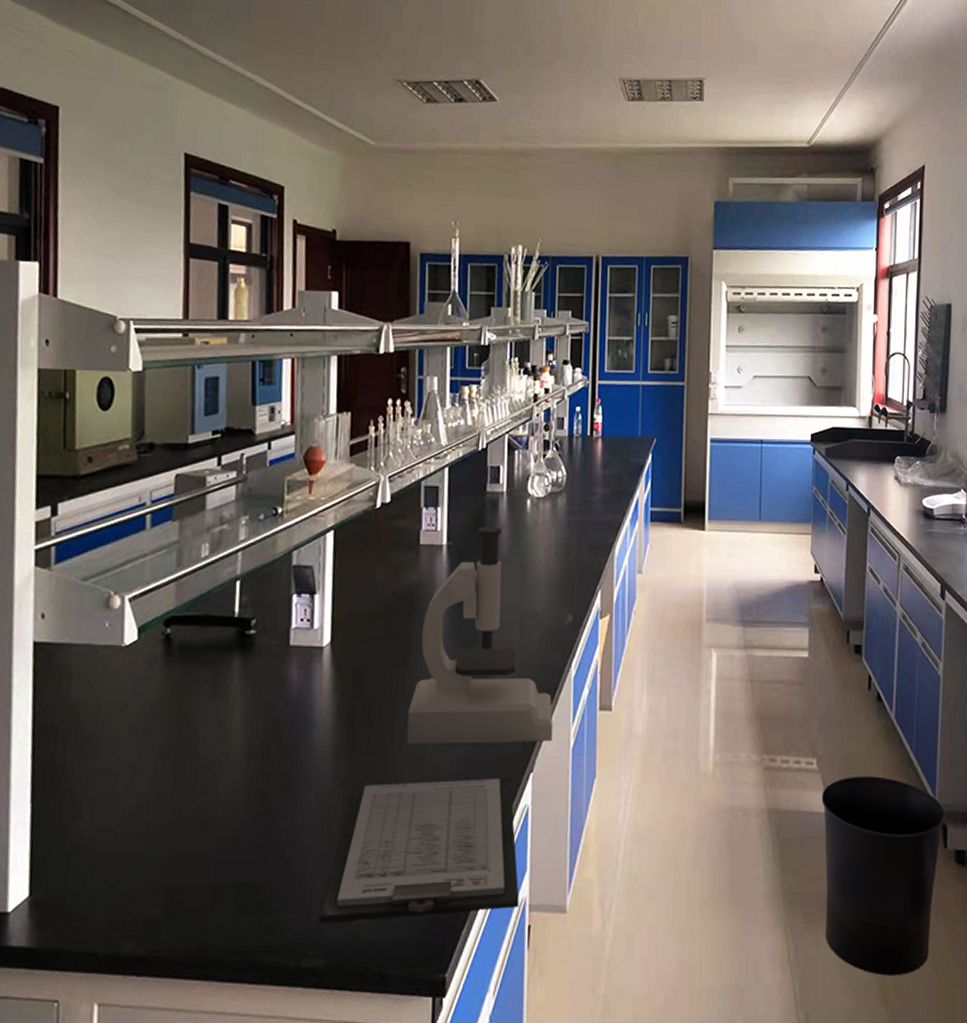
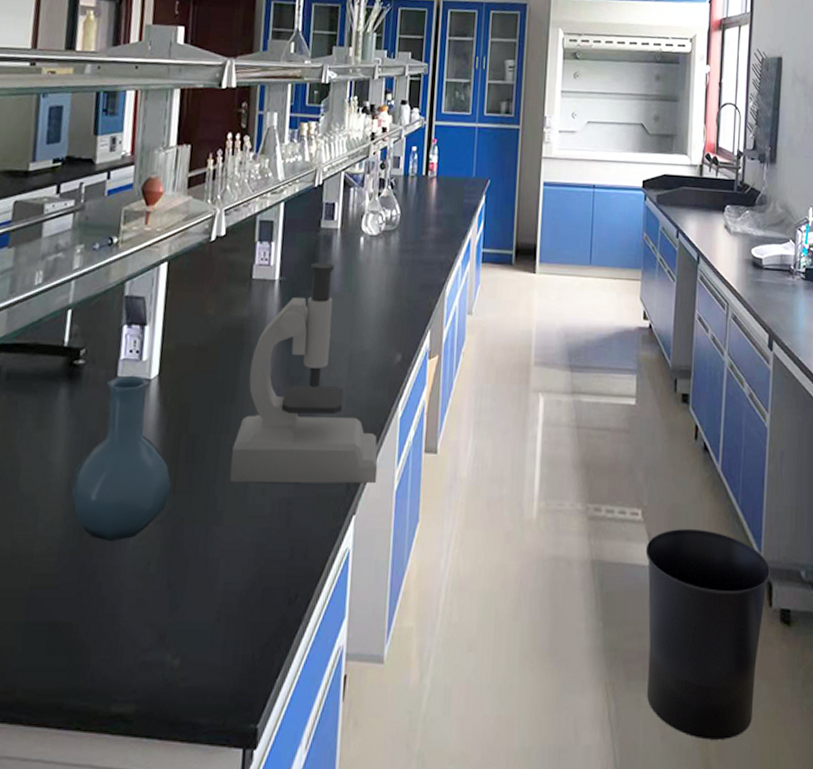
flask: none [248,643,350,806] -> present [69,375,172,542]
clipboard: present [319,776,519,923] -> none [131,518,337,666]

